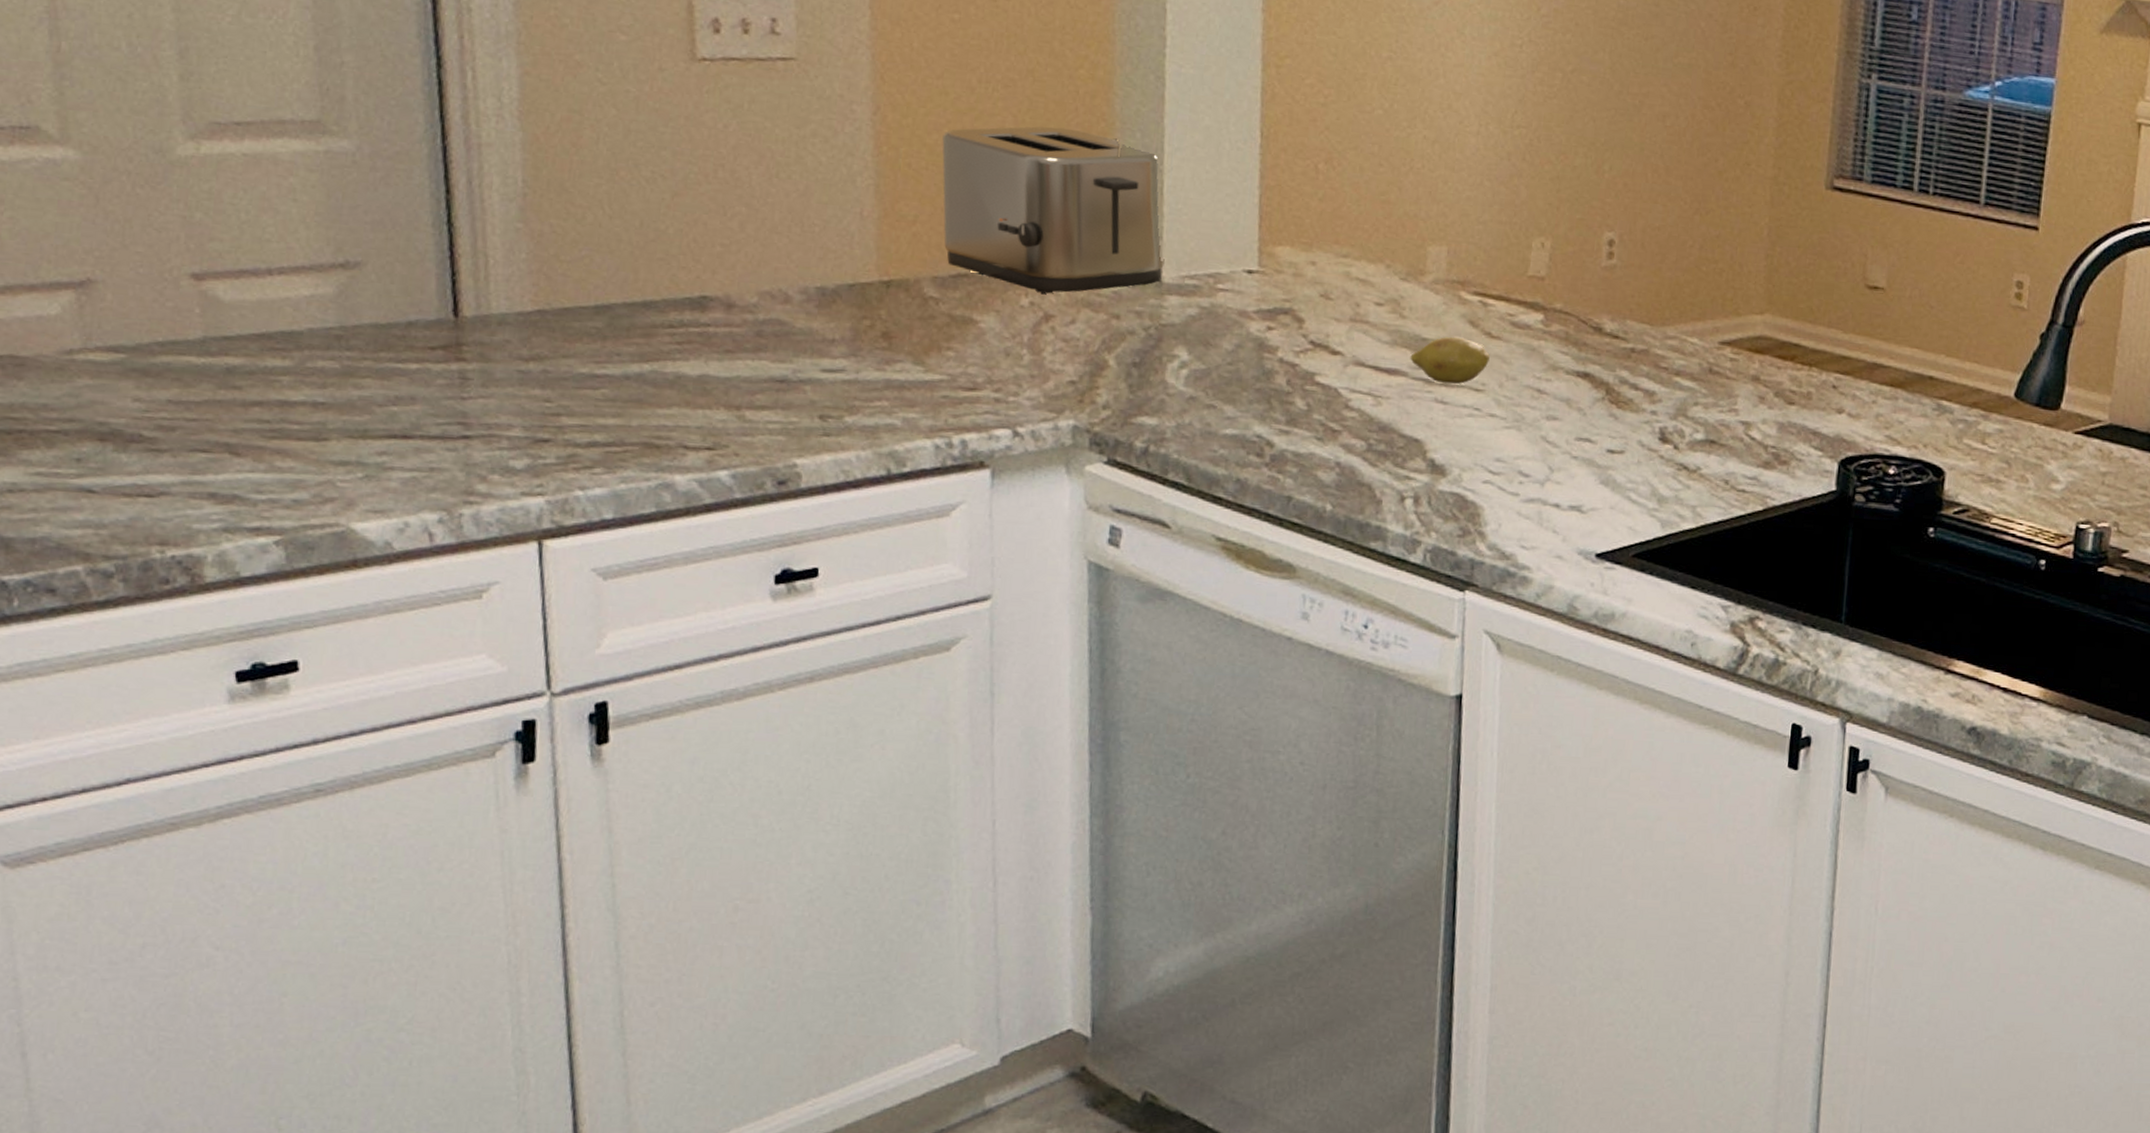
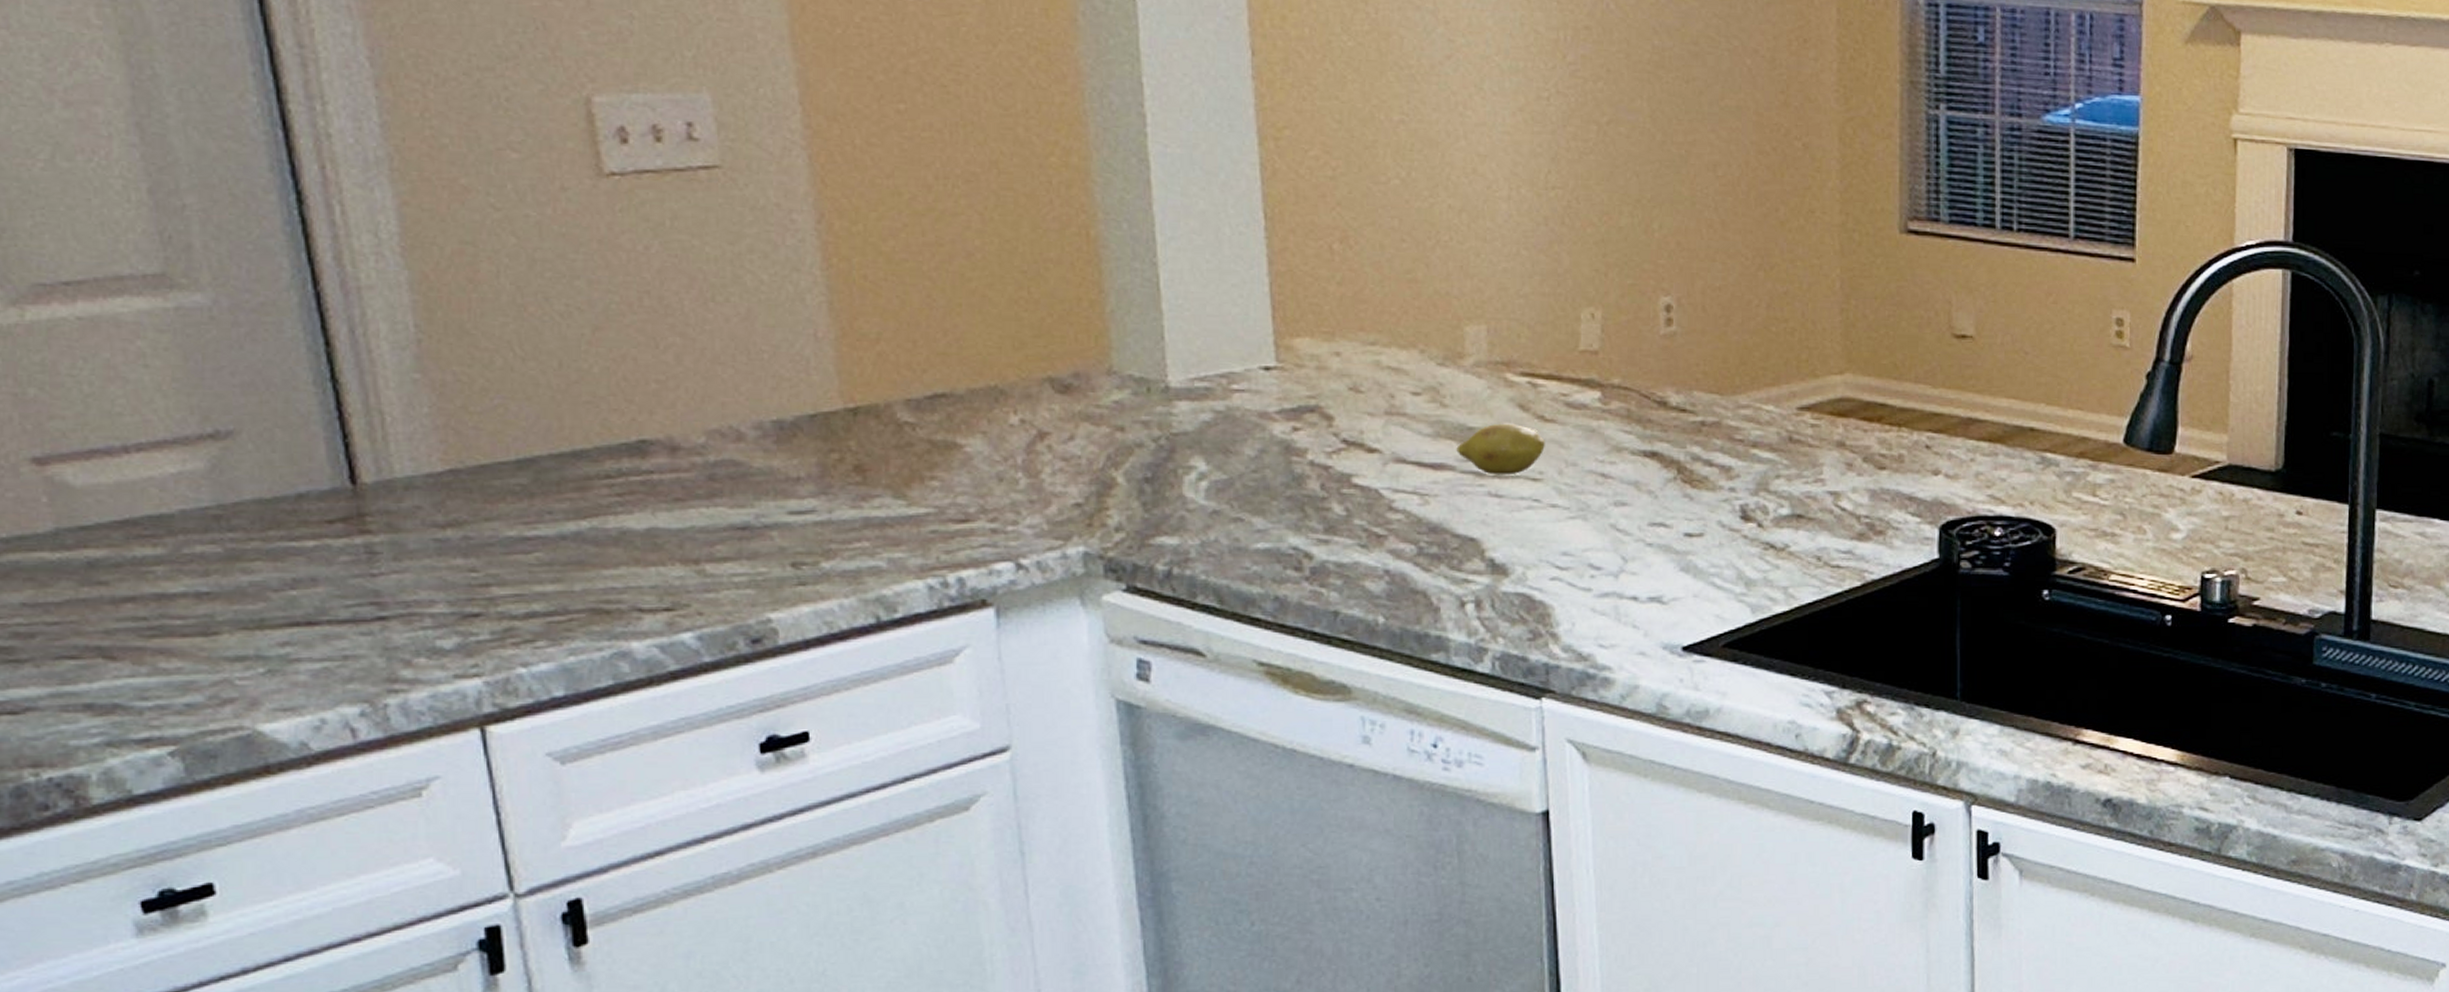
toaster: present [942,126,1165,294] -> none [900,223,1169,409]

